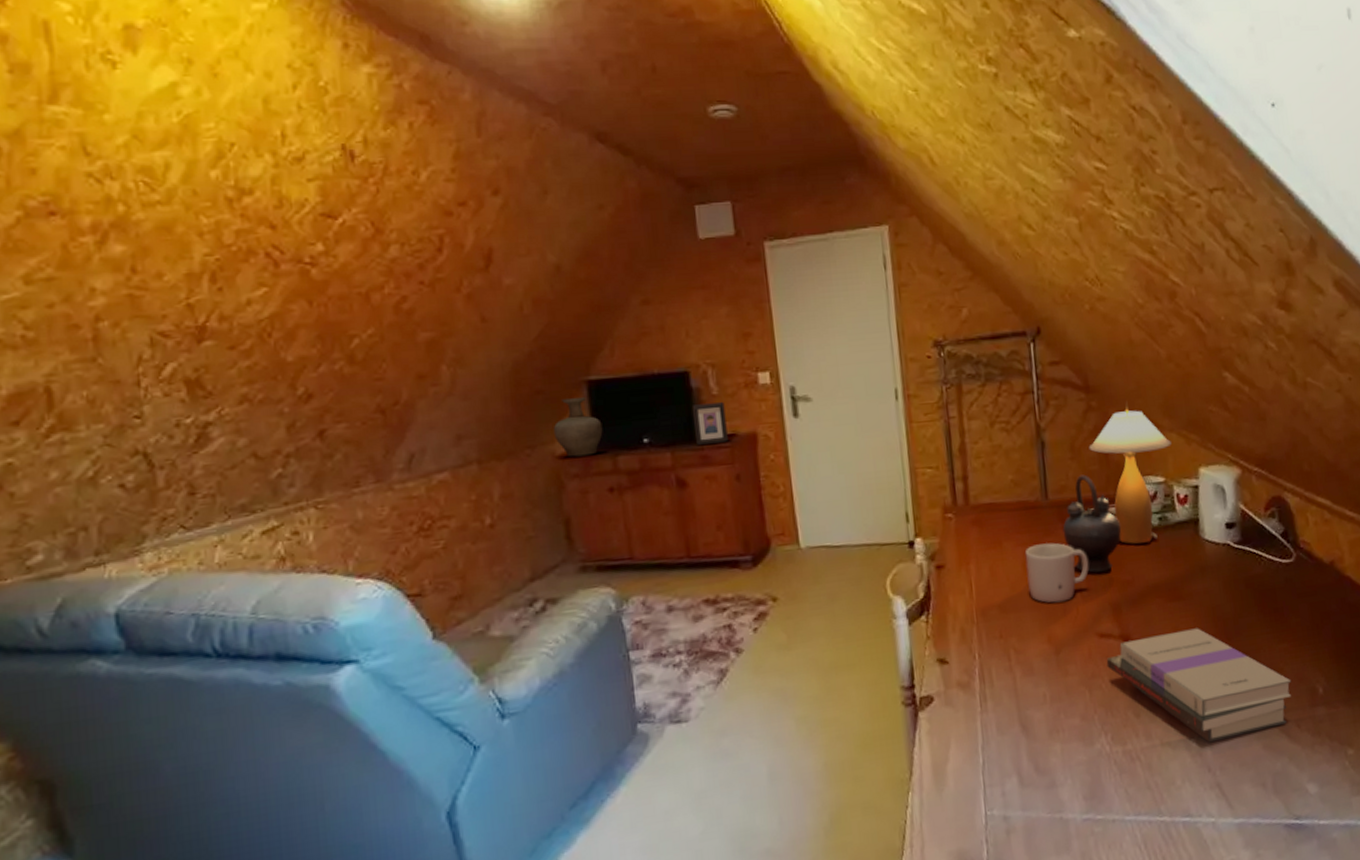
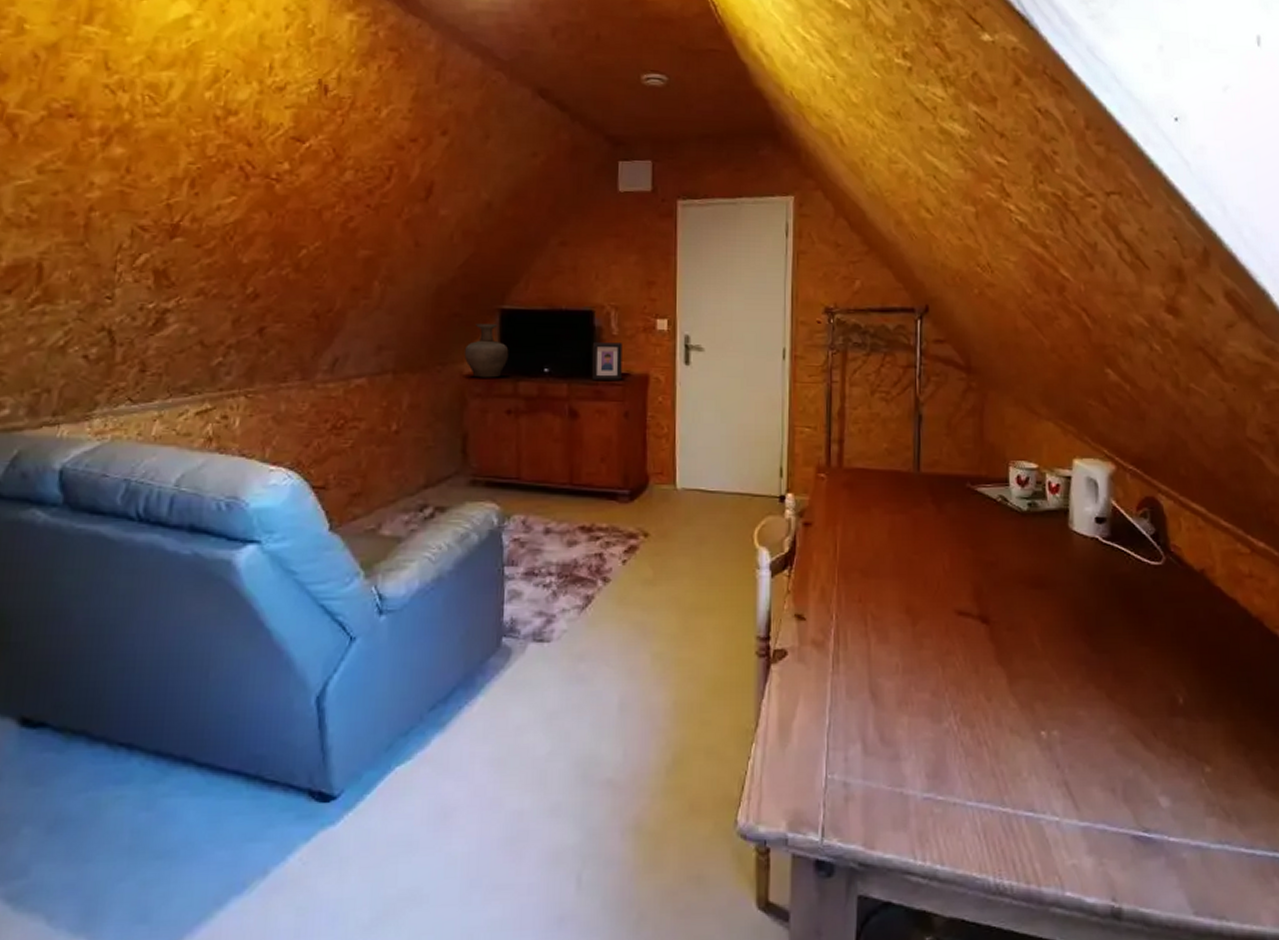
mug: present [1024,542,1089,603] -> none [891,514,954,574]
teapot: present [1062,474,1121,573] -> none [931,452,989,549]
table lamp: present [1088,401,1171,544] -> none [965,386,1047,527]
books: present [1106,628,1292,743] -> none [962,619,1151,738]

